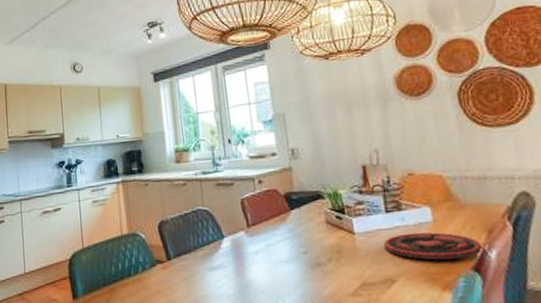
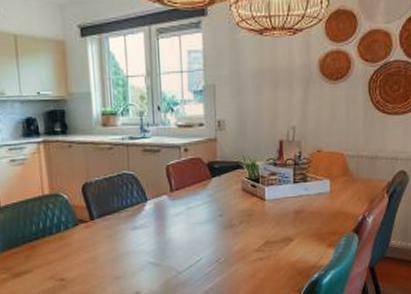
plate: present [384,232,482,260] -> none [288,200,363,224]

